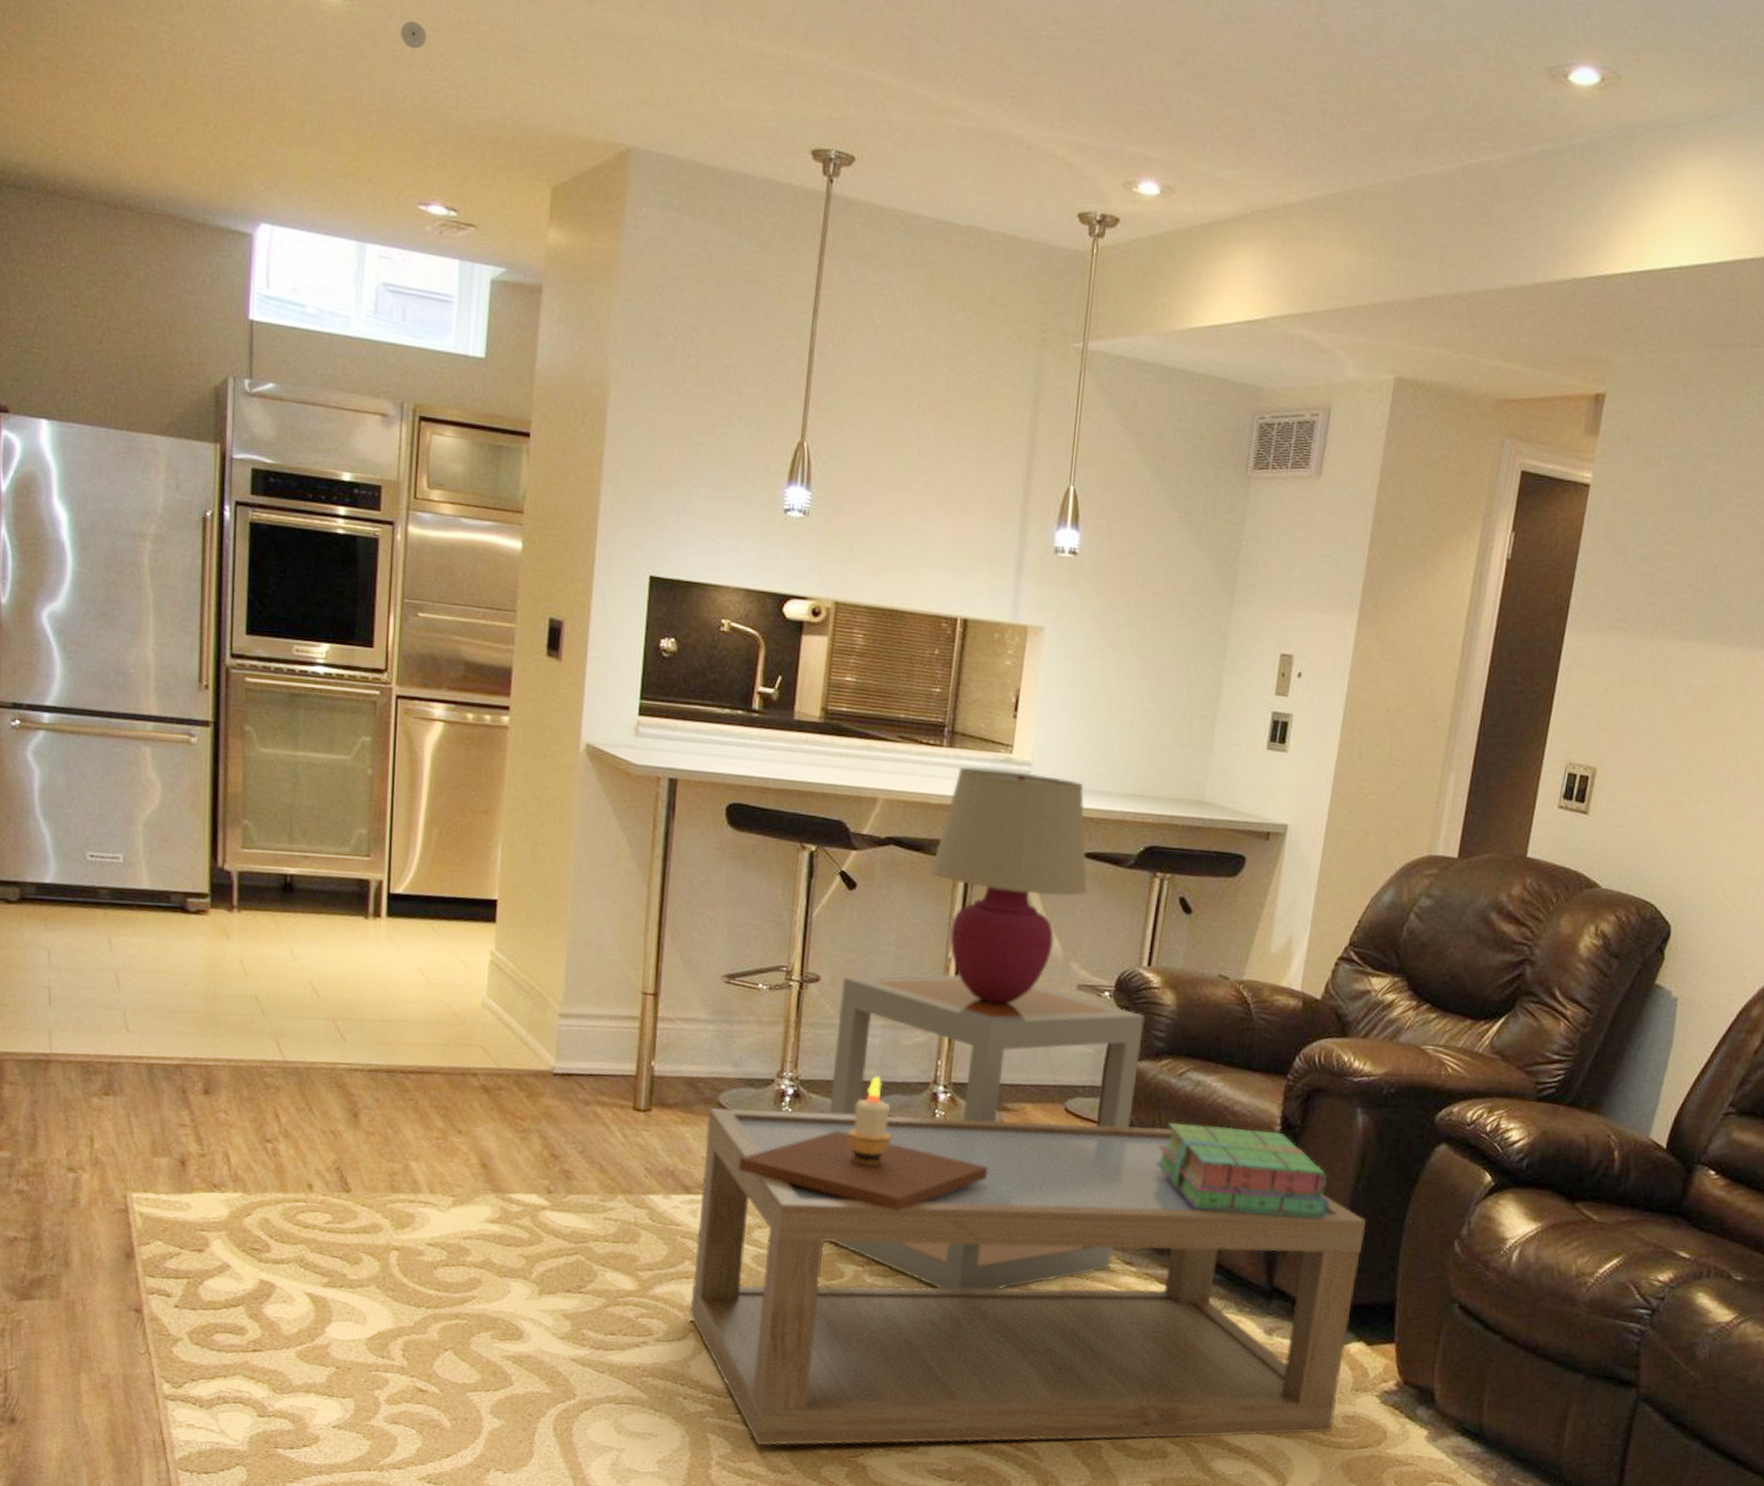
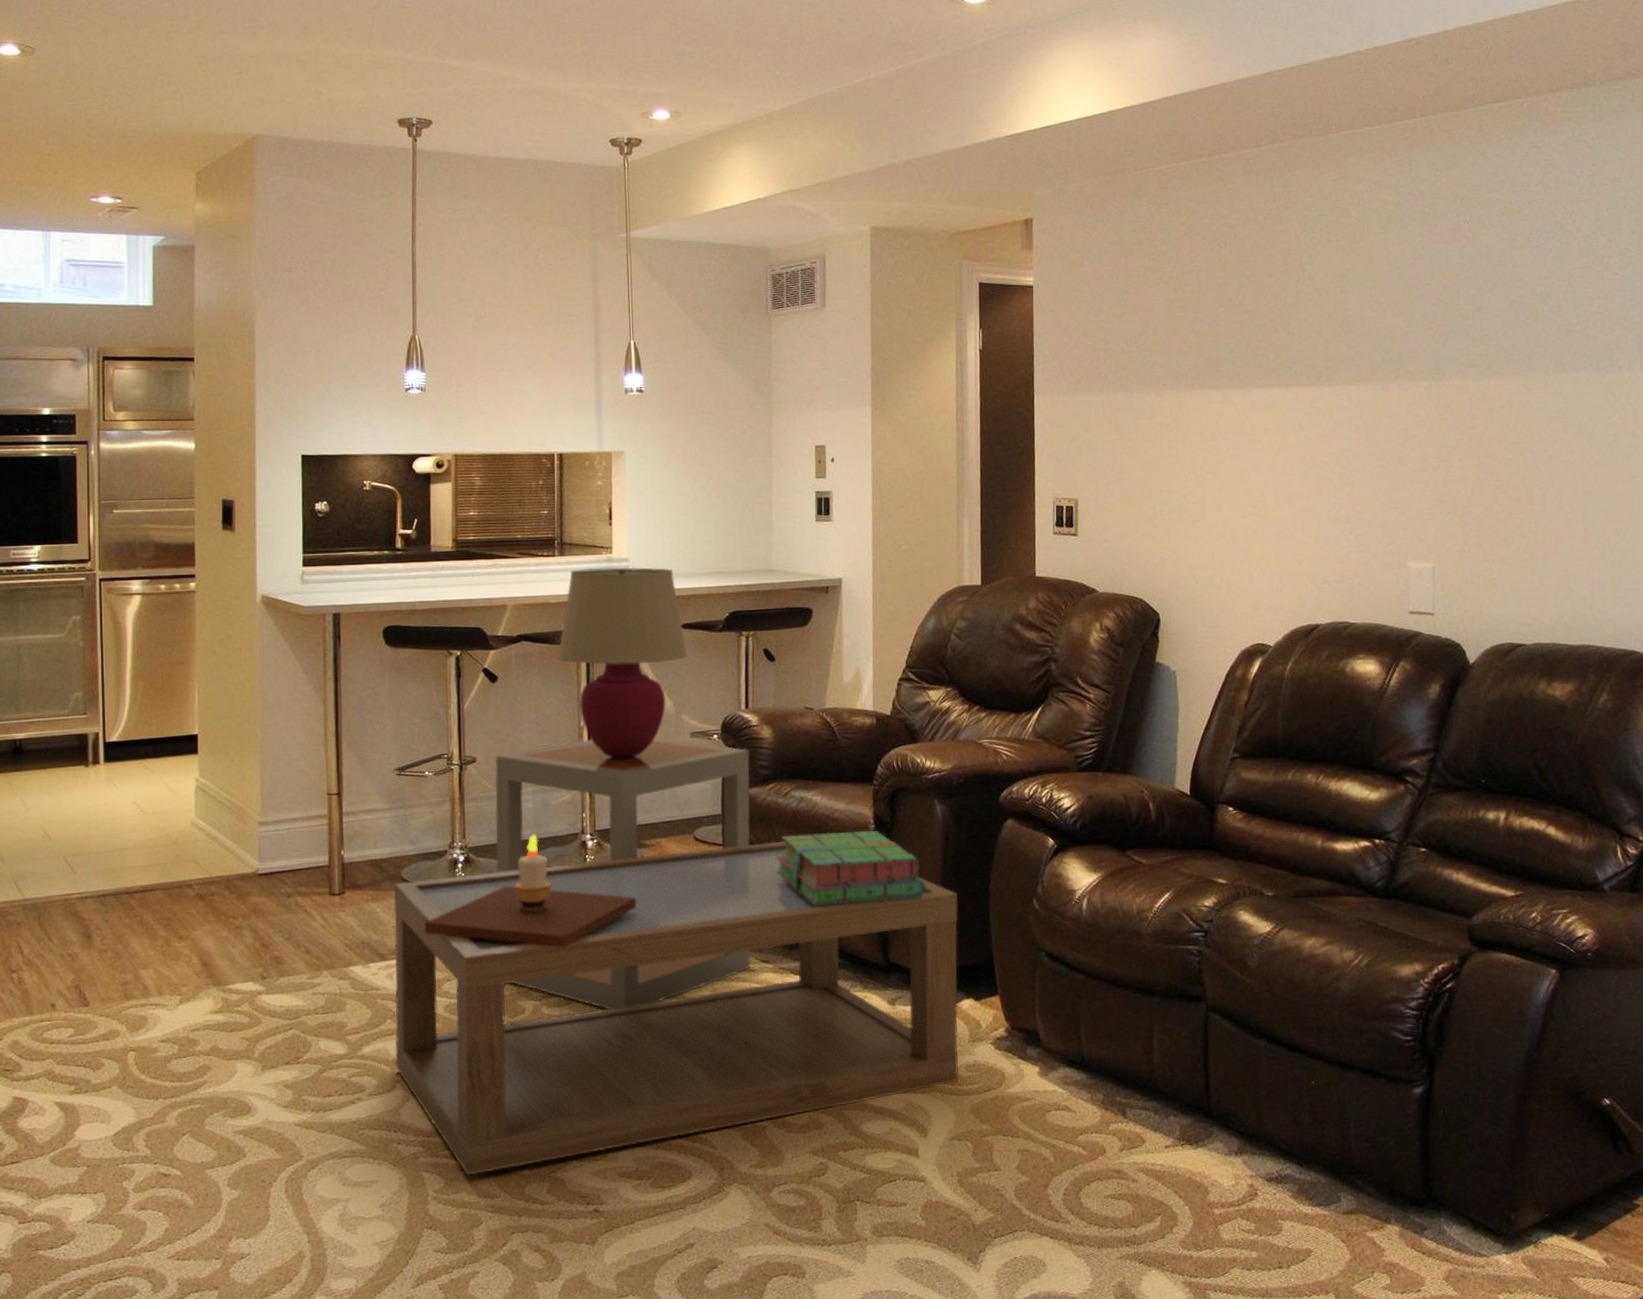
smoke detector: present [401,21,427,49] -> none [67,65,88,85]

